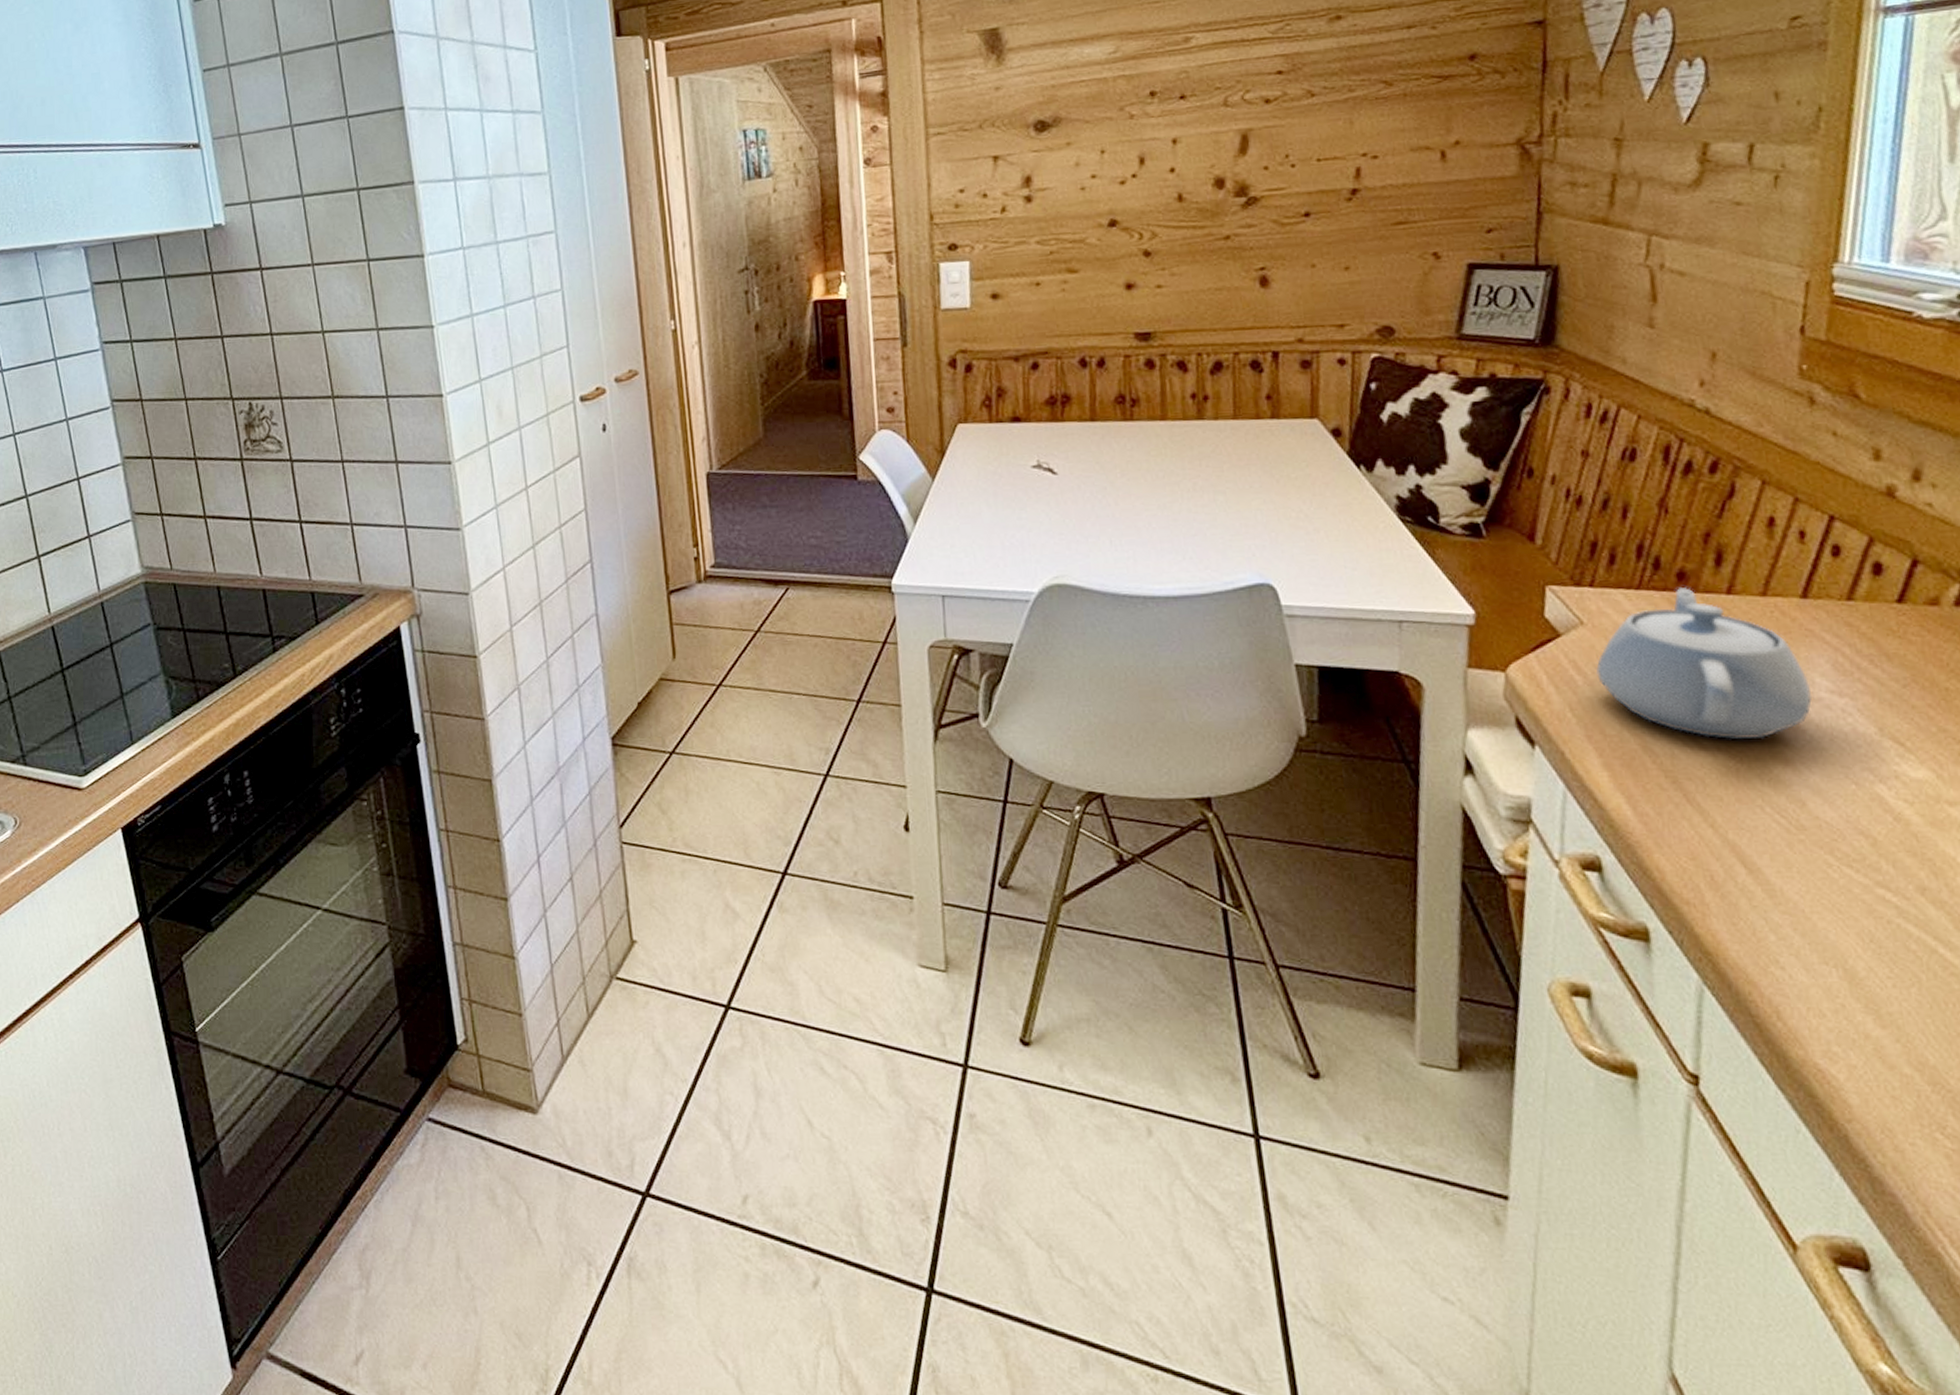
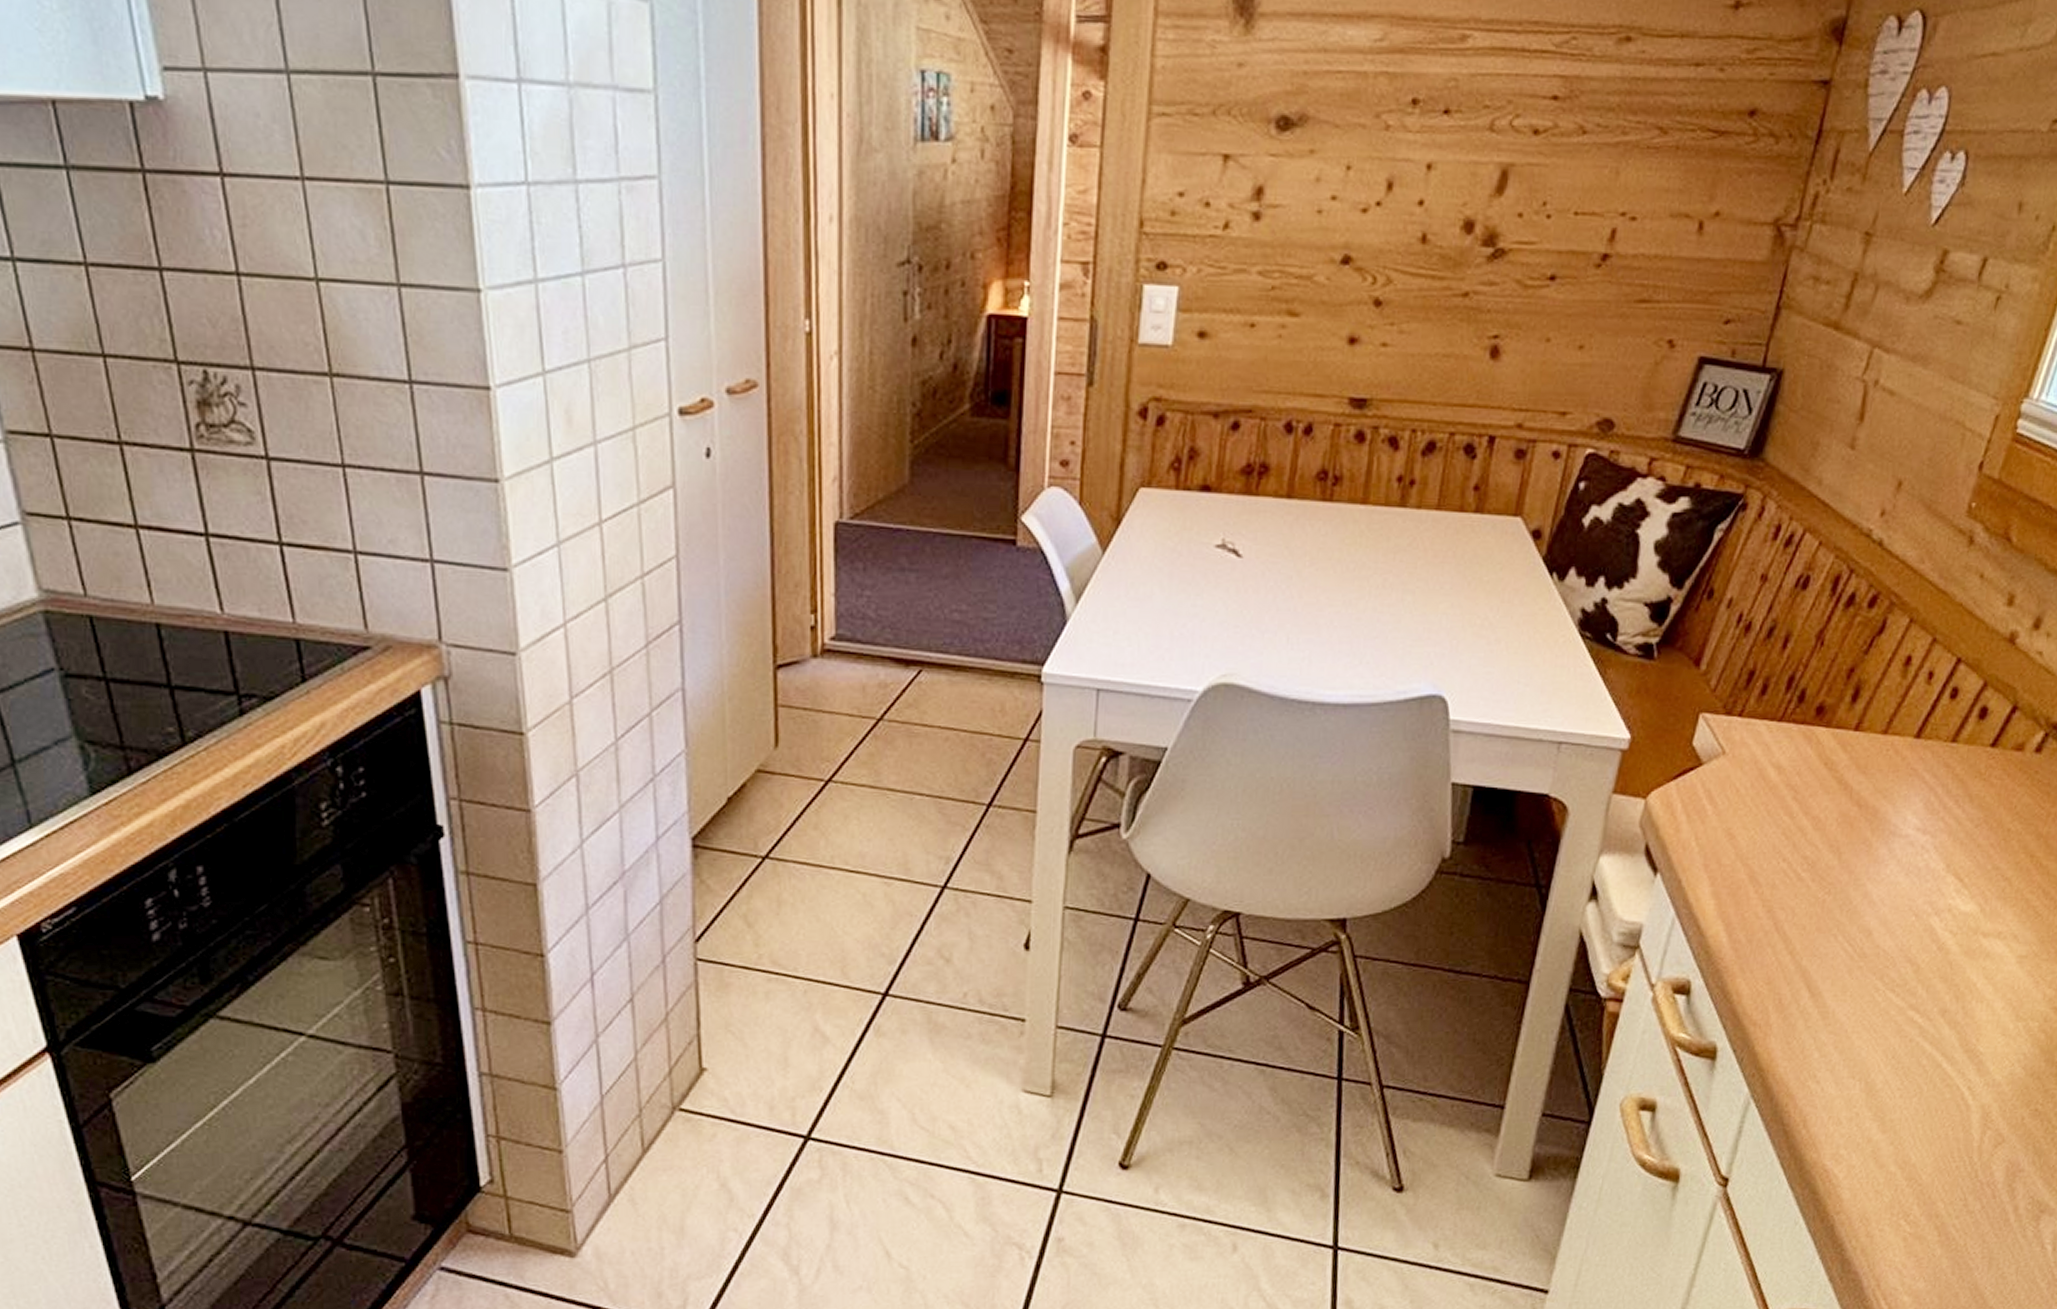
teapot: present [1596,588,1813,740] -> none [1726,722,1902,873]

